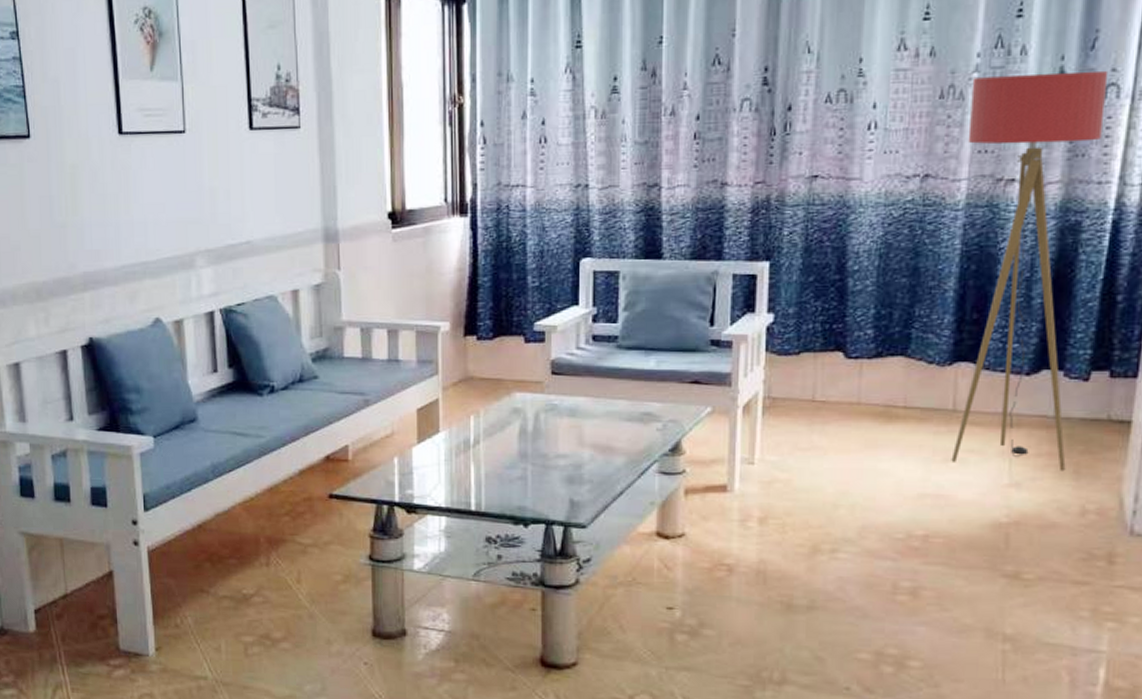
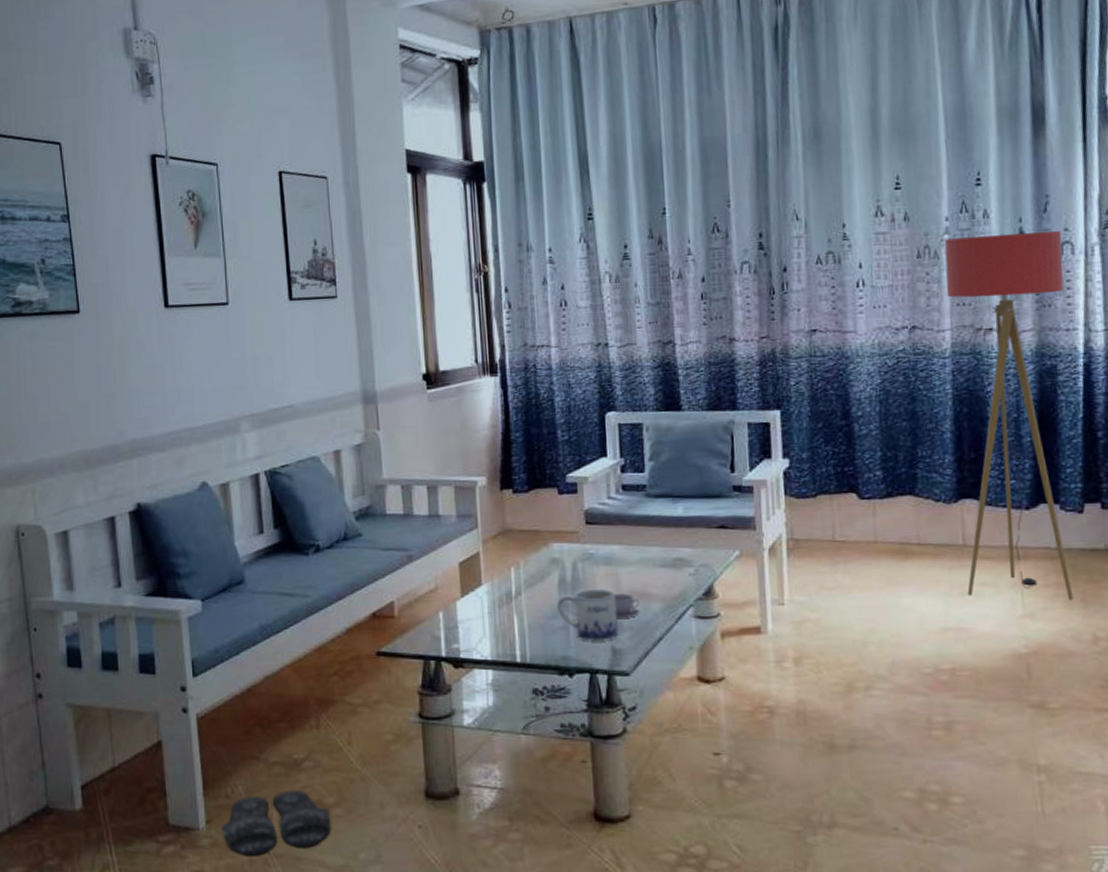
slippers: none [169,623,278,683] -> present [220,790,332,856]
mug: none [516,440,578,493] -> present [557,588,619,642]
teacup: none [575,446,601,471] -> present [613,593,640,618]

